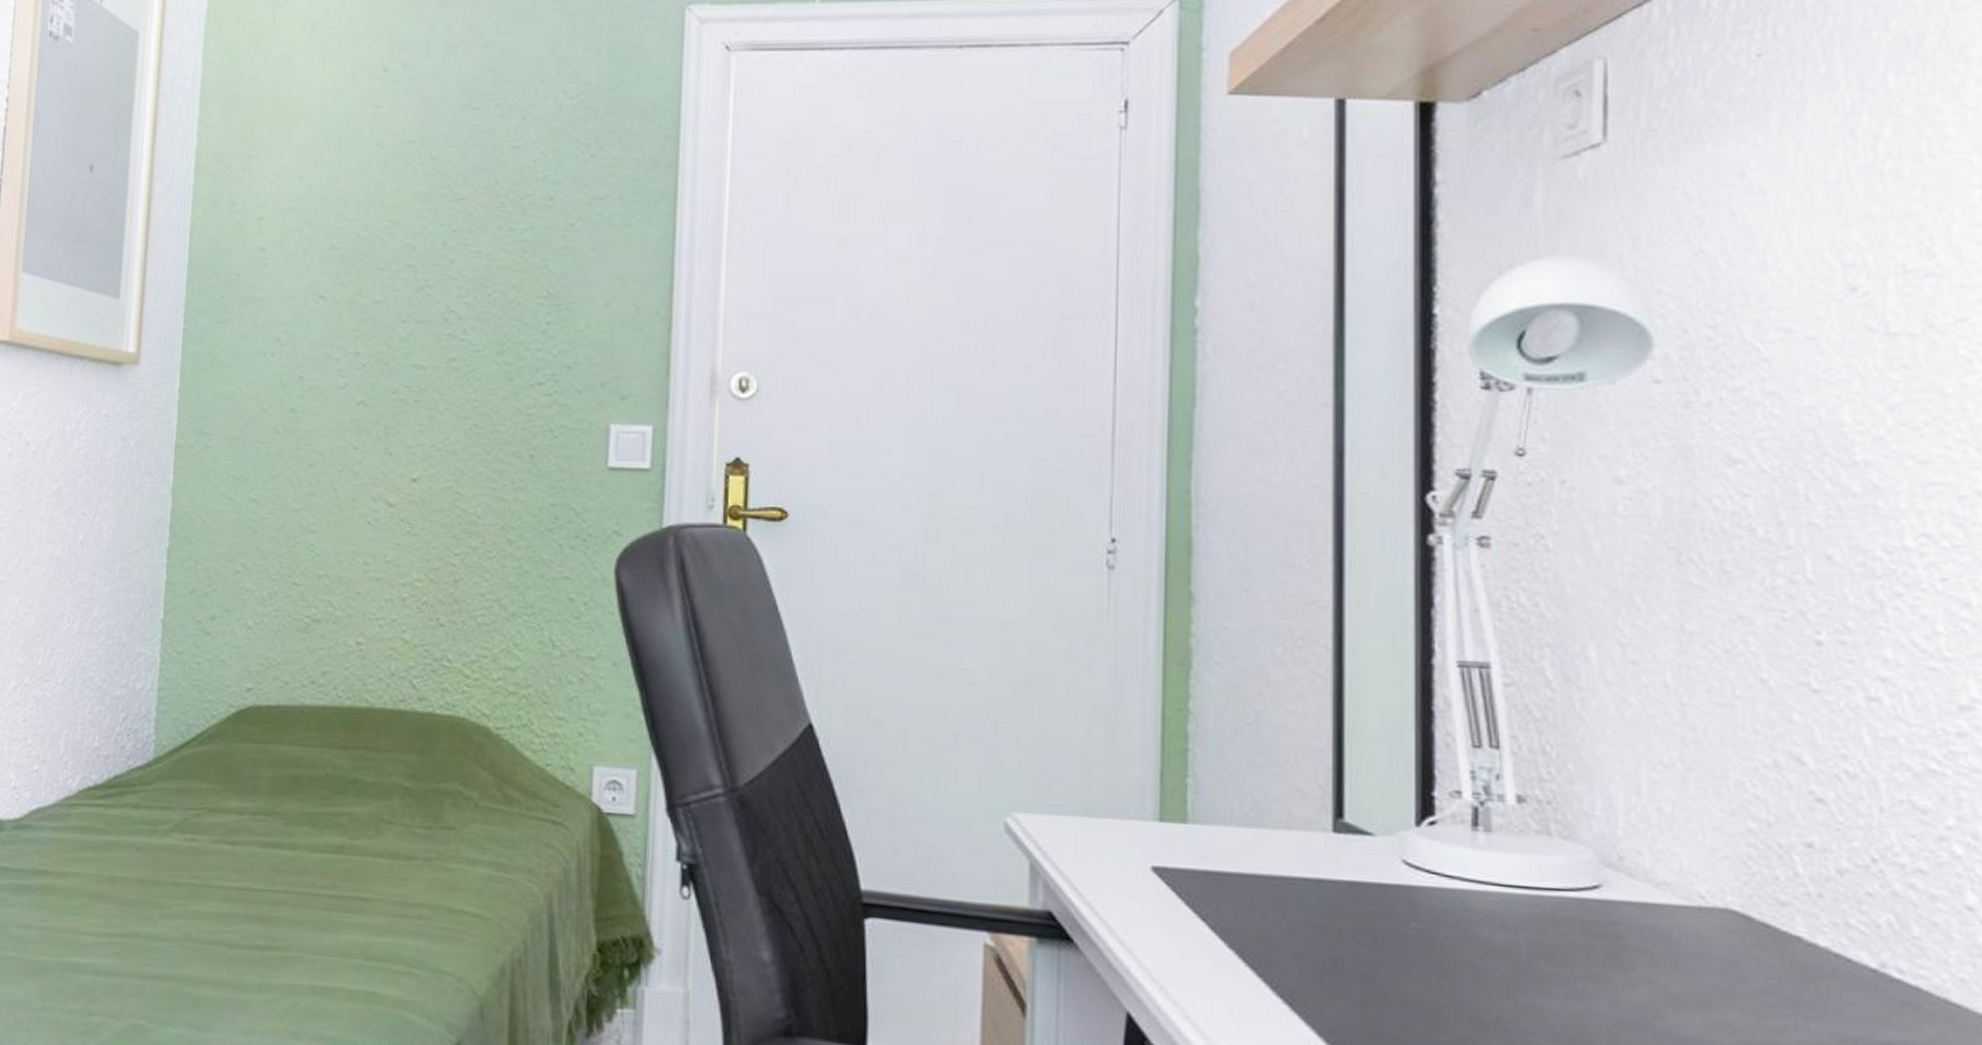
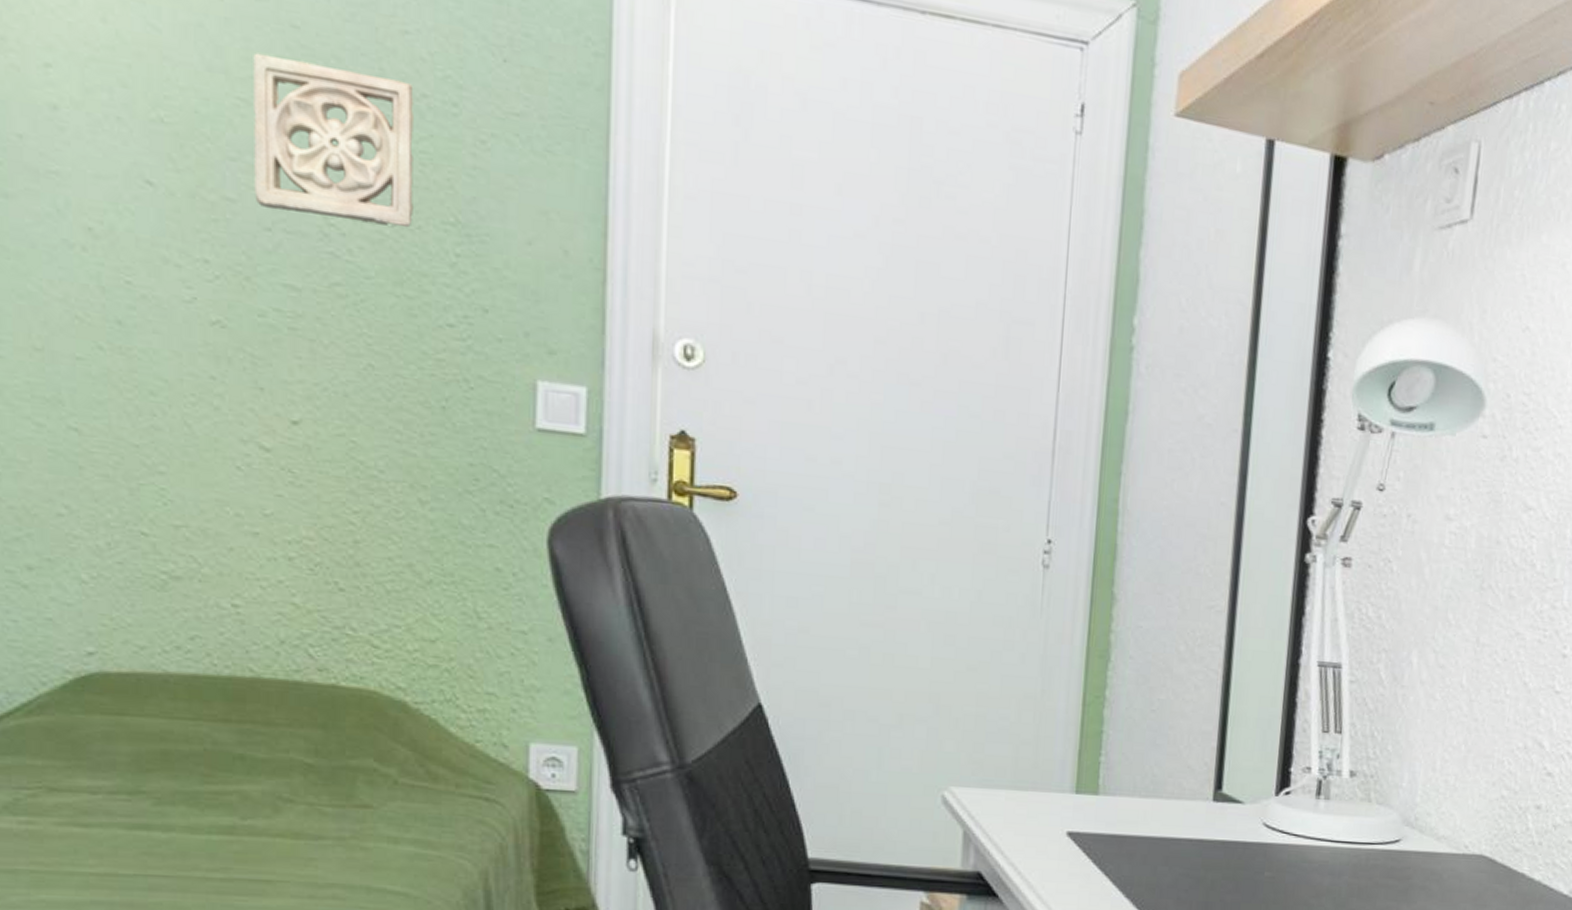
wall ornament: none [396,183,520,307] -> present [253,52,414,228]

